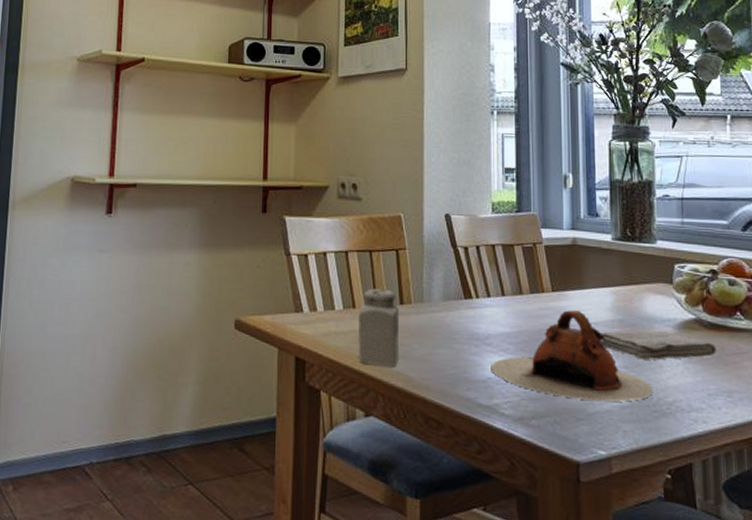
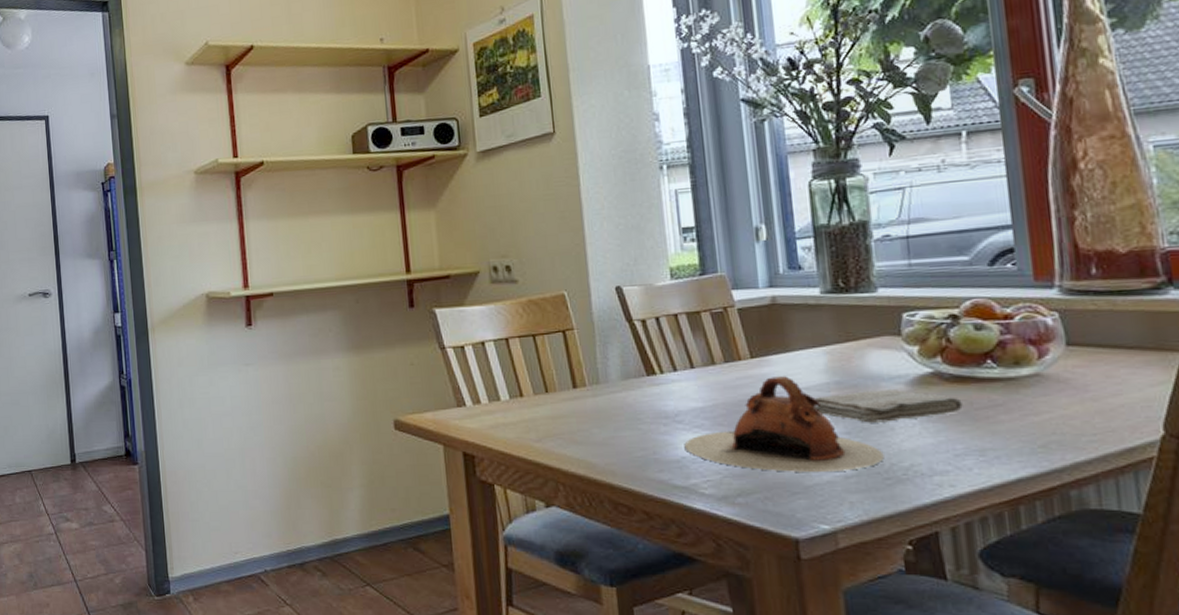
salt shaker: present [358,288,400,367] -> none [527,374,578,455]

